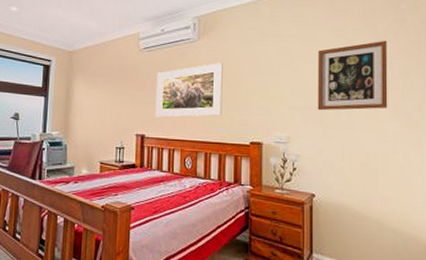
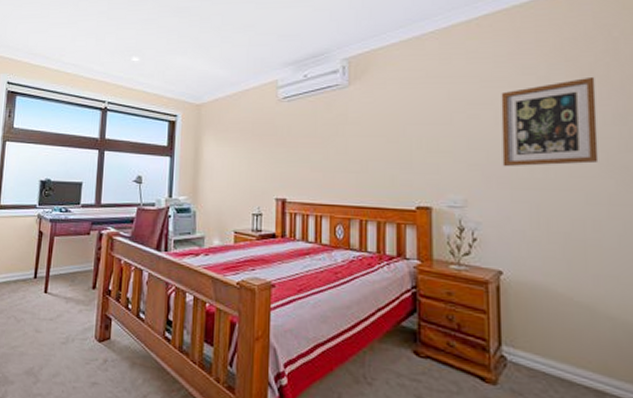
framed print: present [155,63,223,117] -> none [298,112,380,178]

